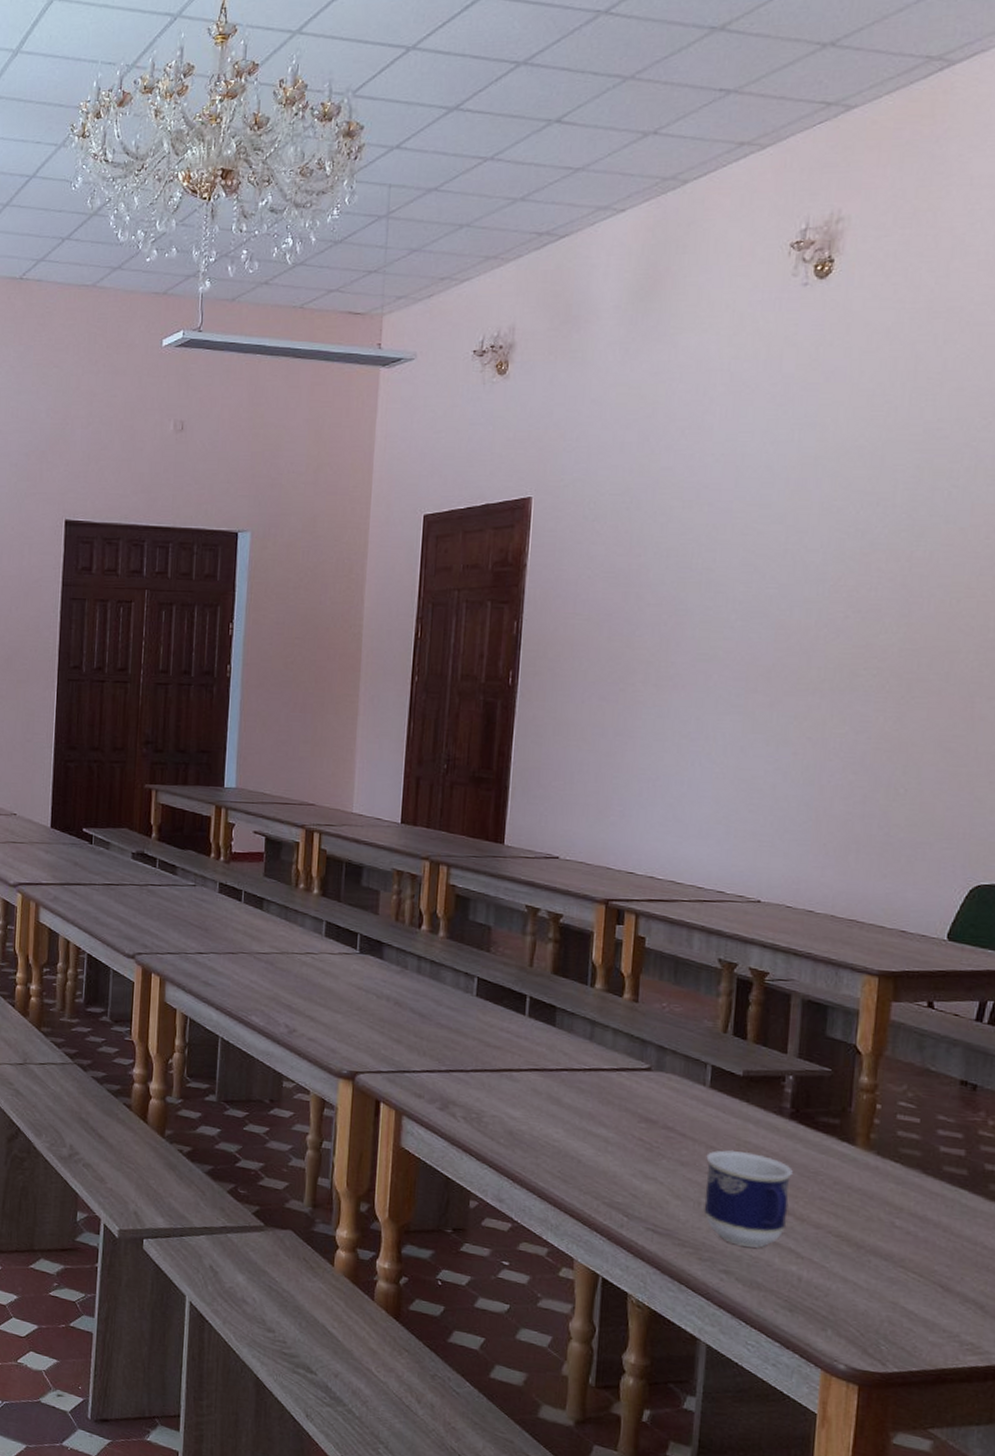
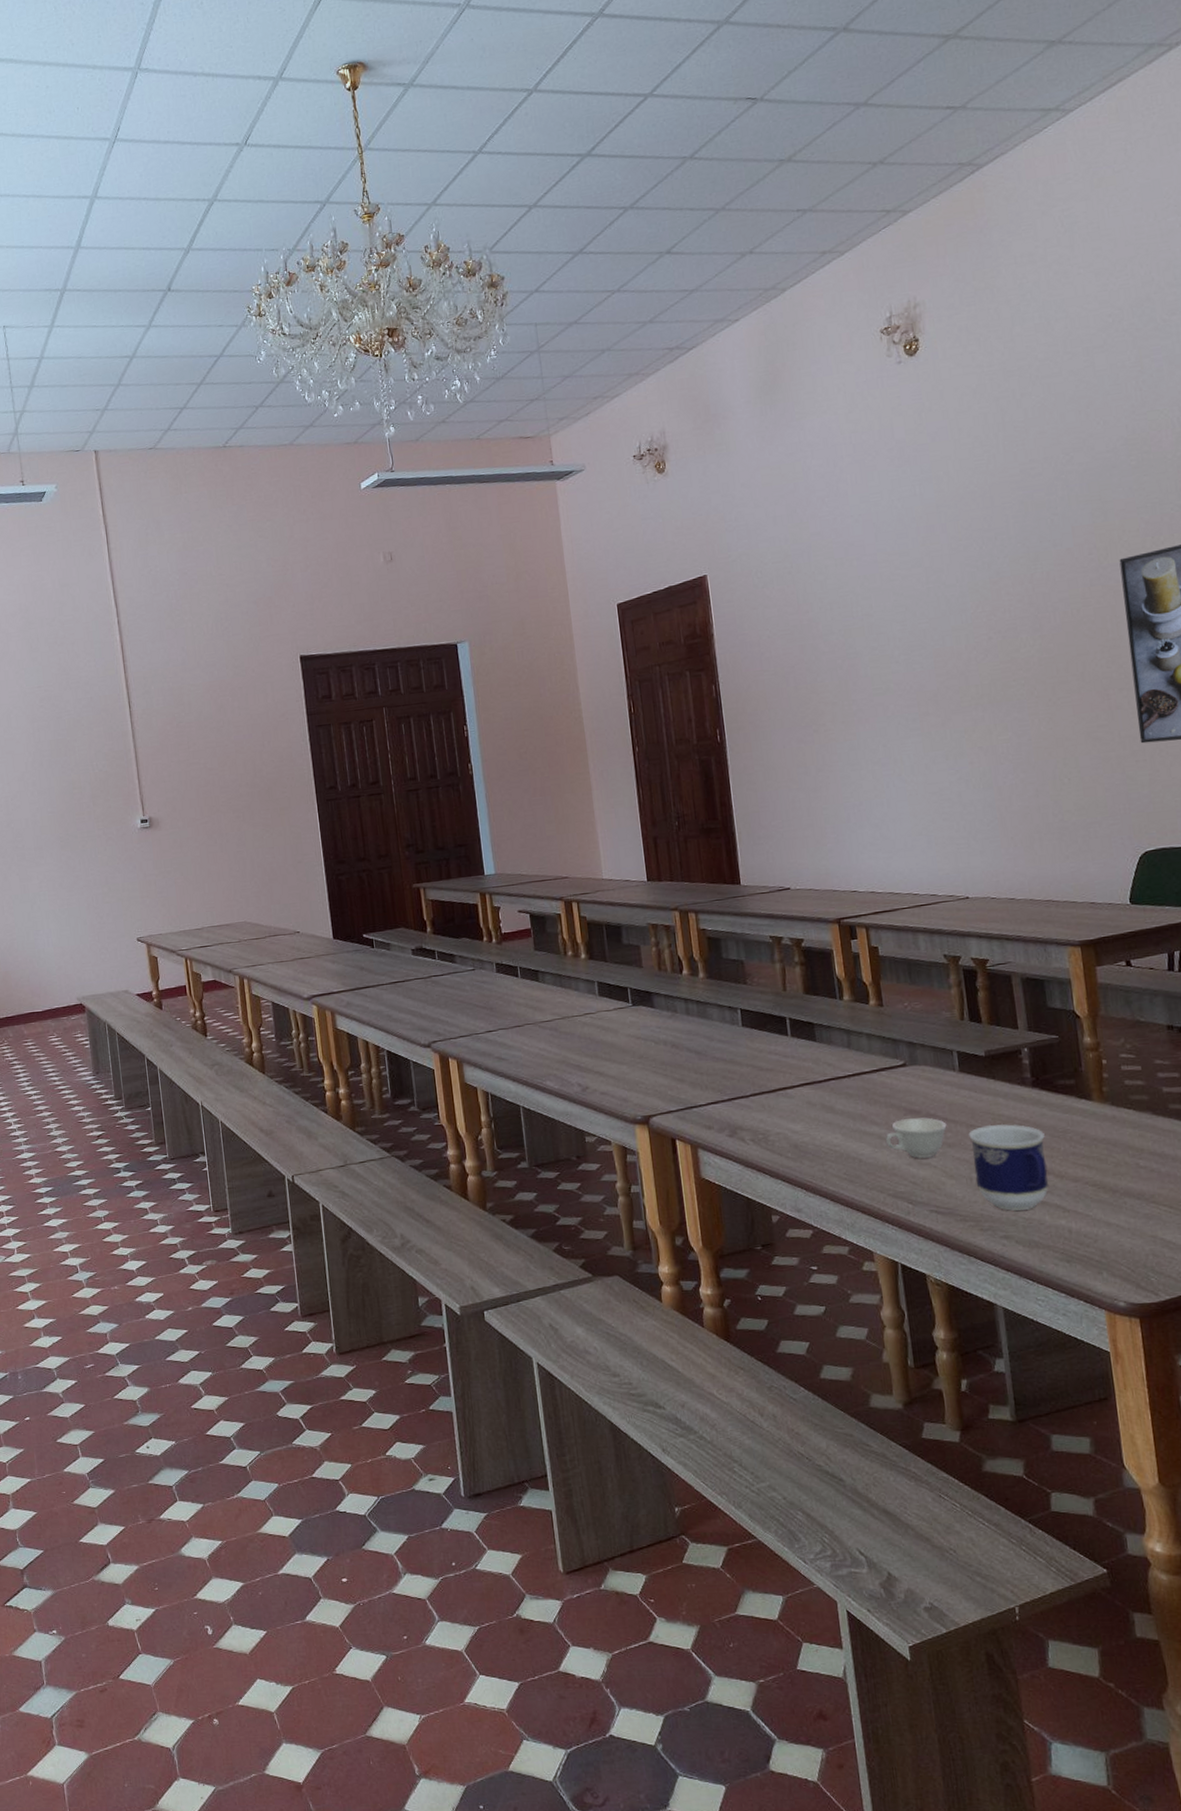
teacup: none [612,1125,684,1174] -> present [886,1117,947,1159]

